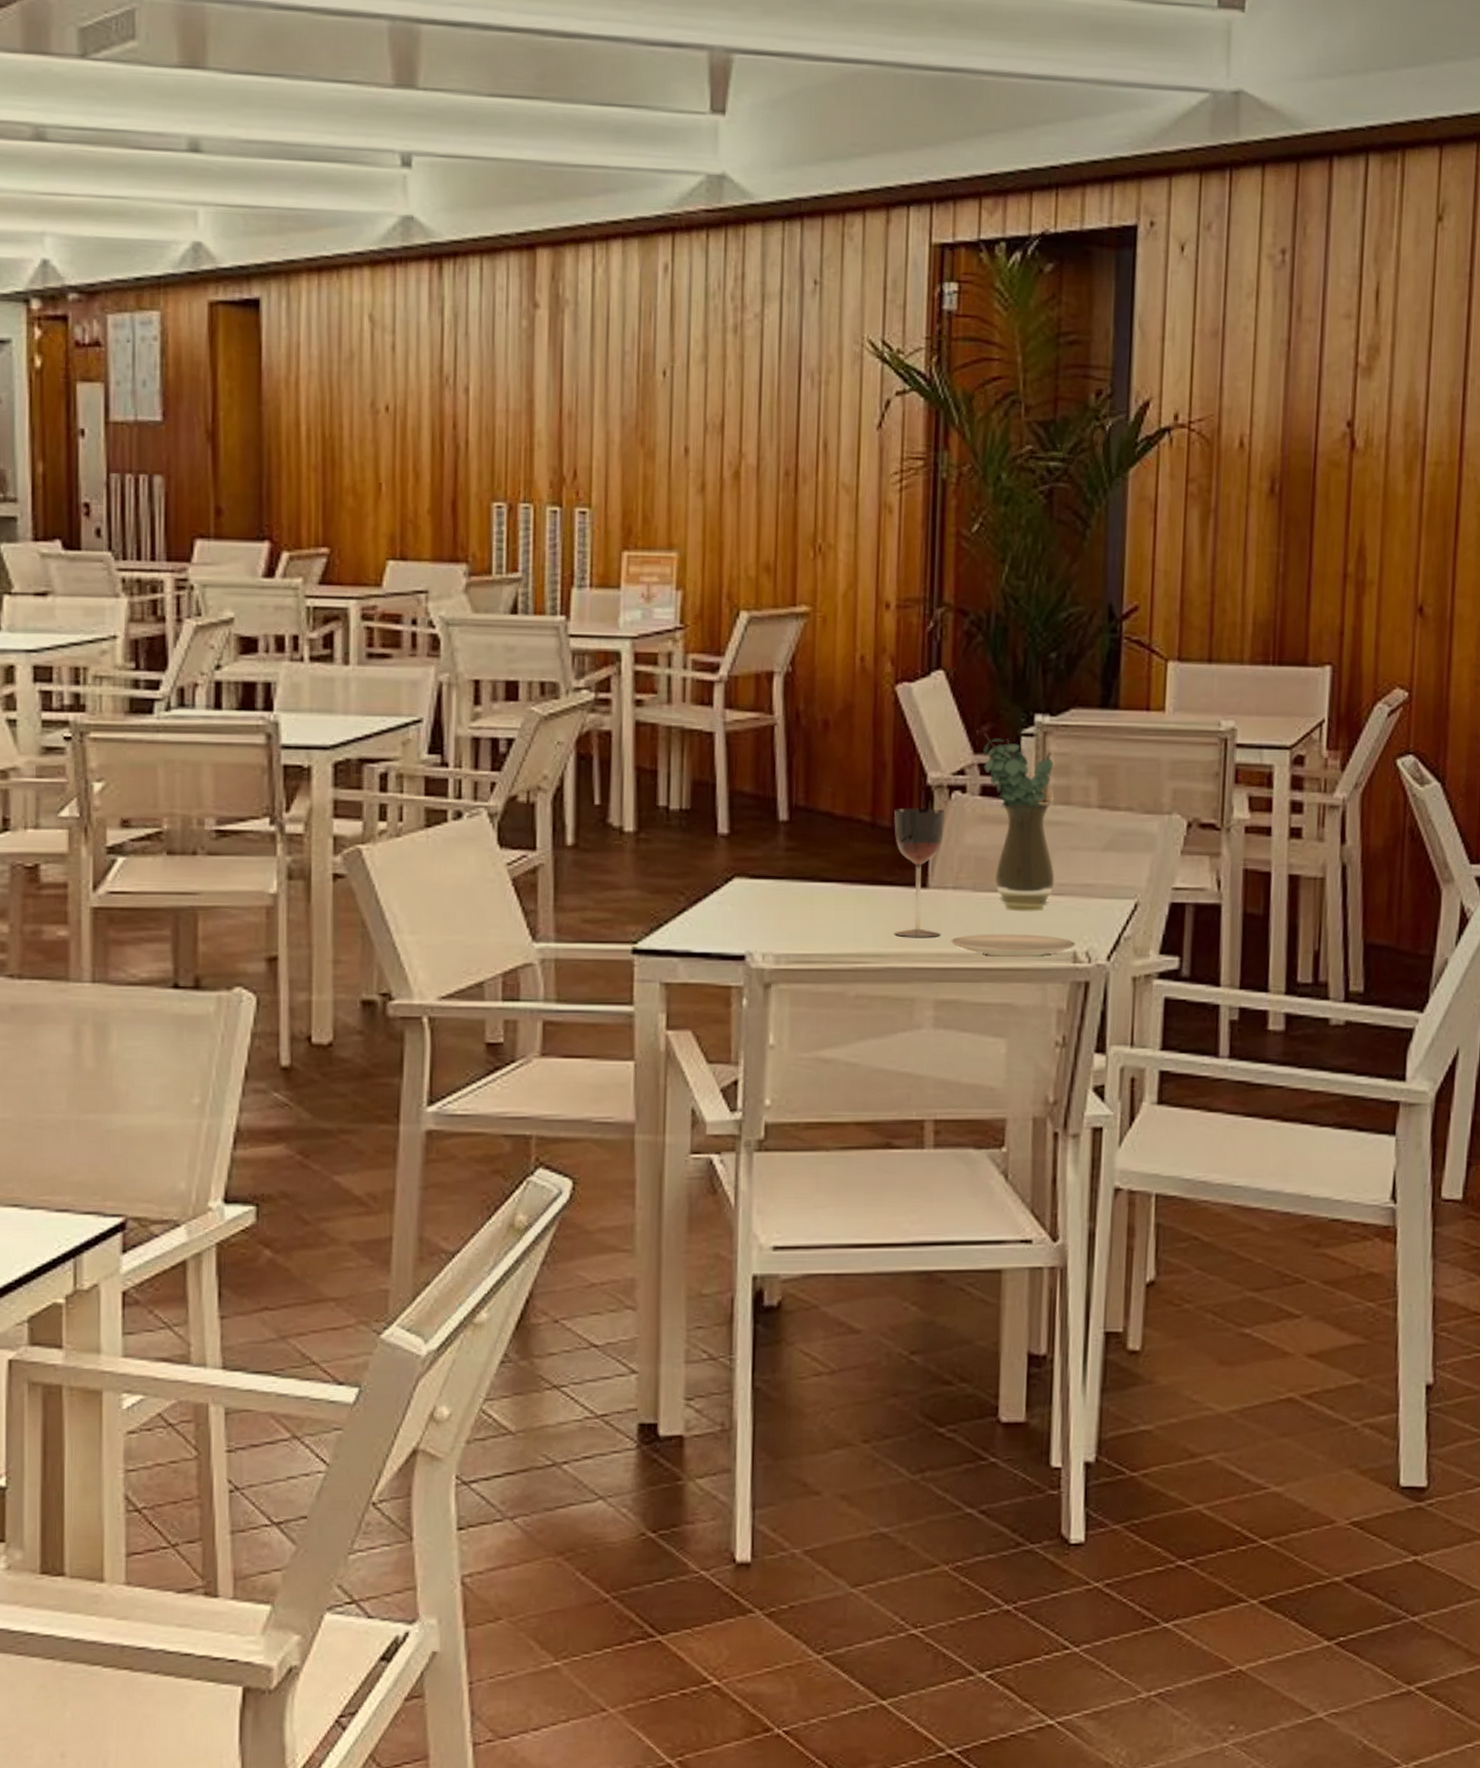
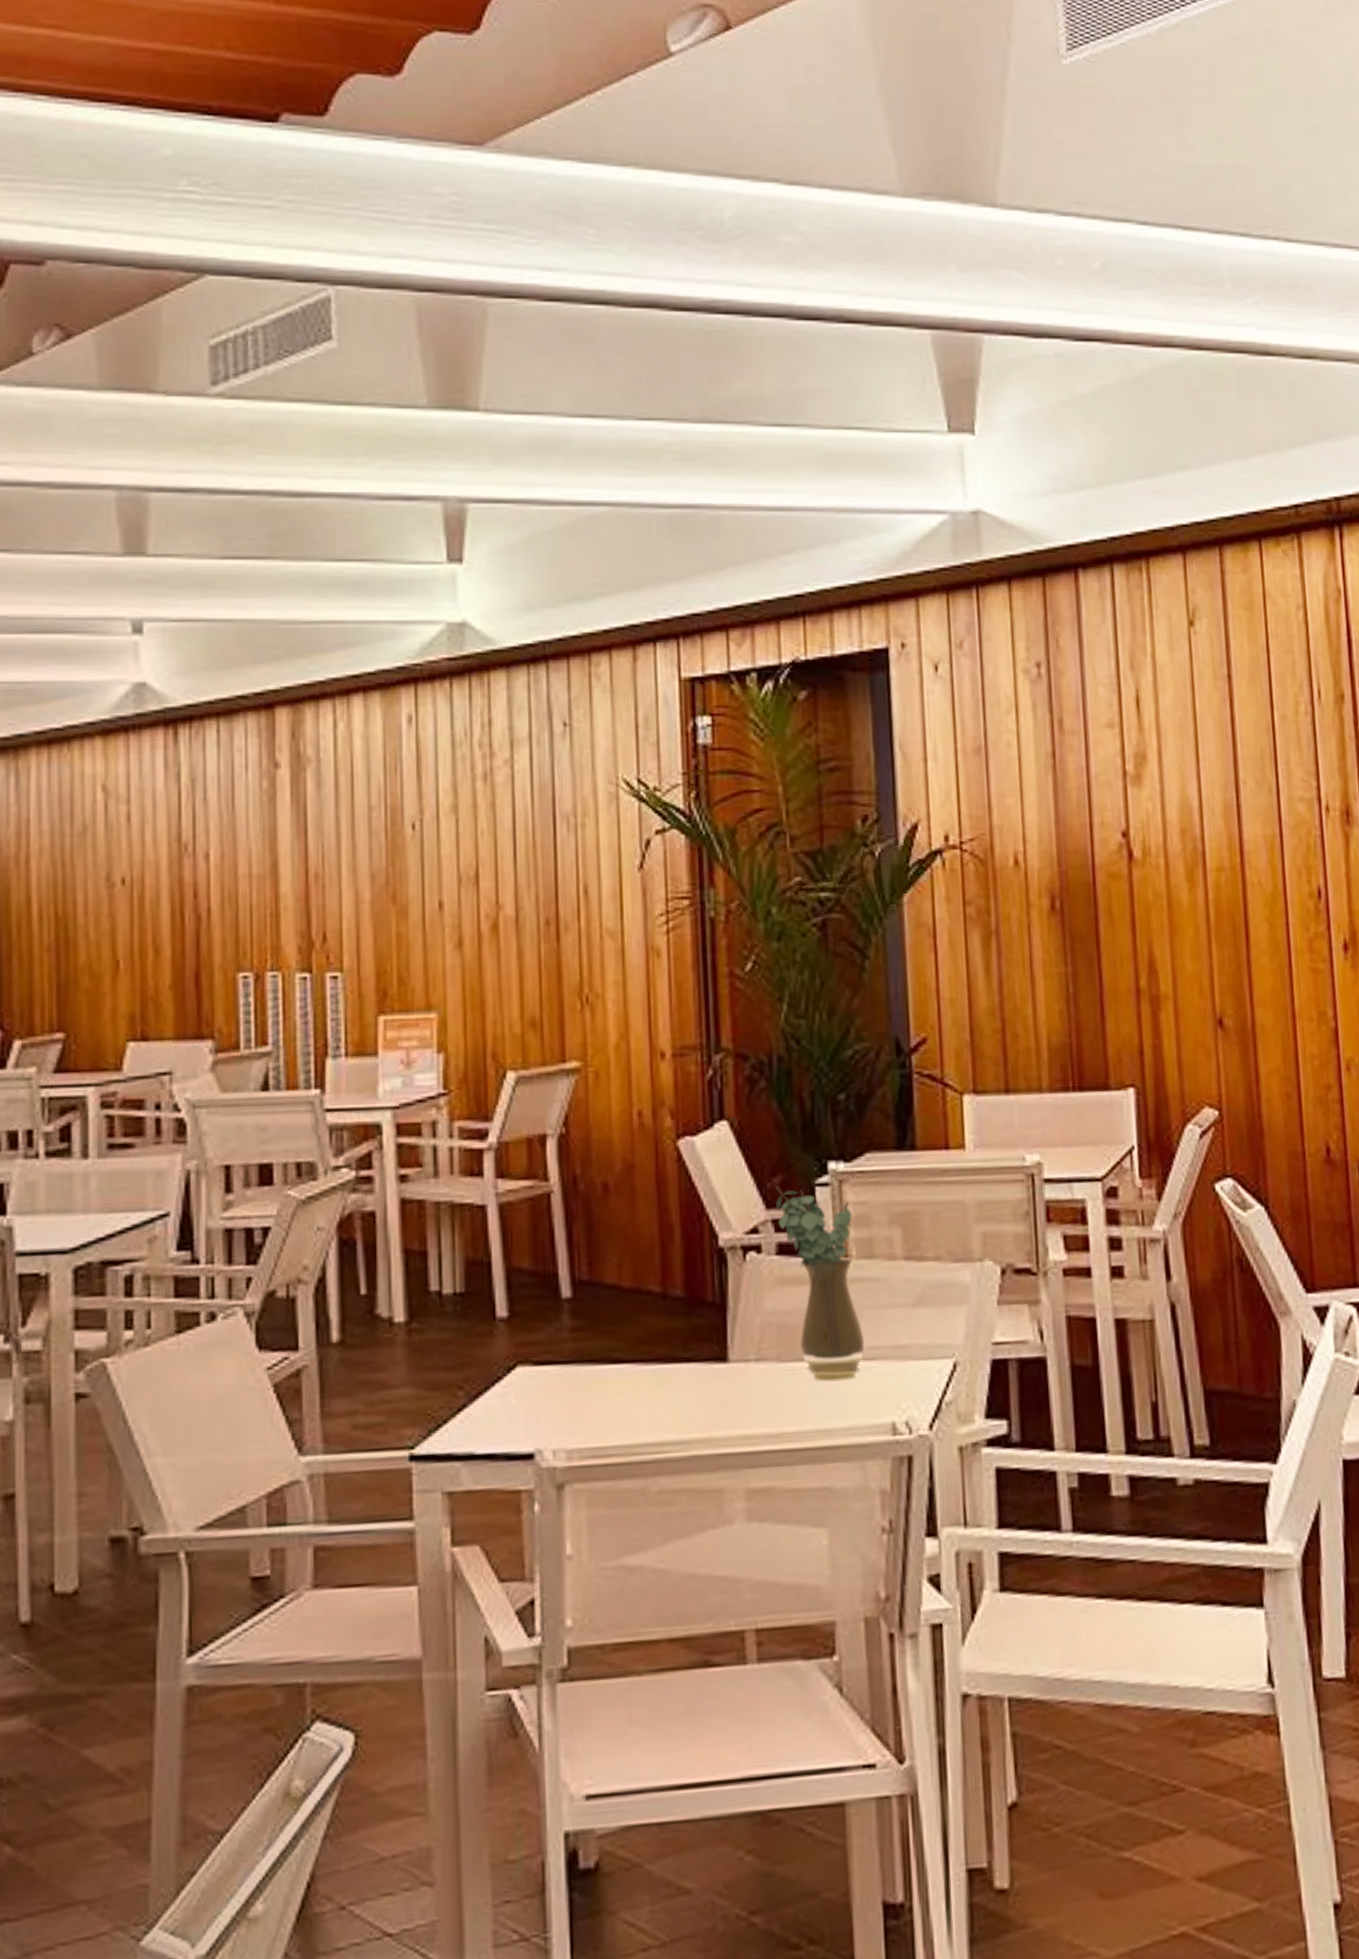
wineglass: present [894,808,945,937] -> none [686,1272,747,1419]
plate: present [951,934,1075,957] -> none [758,1406,894,1435]

